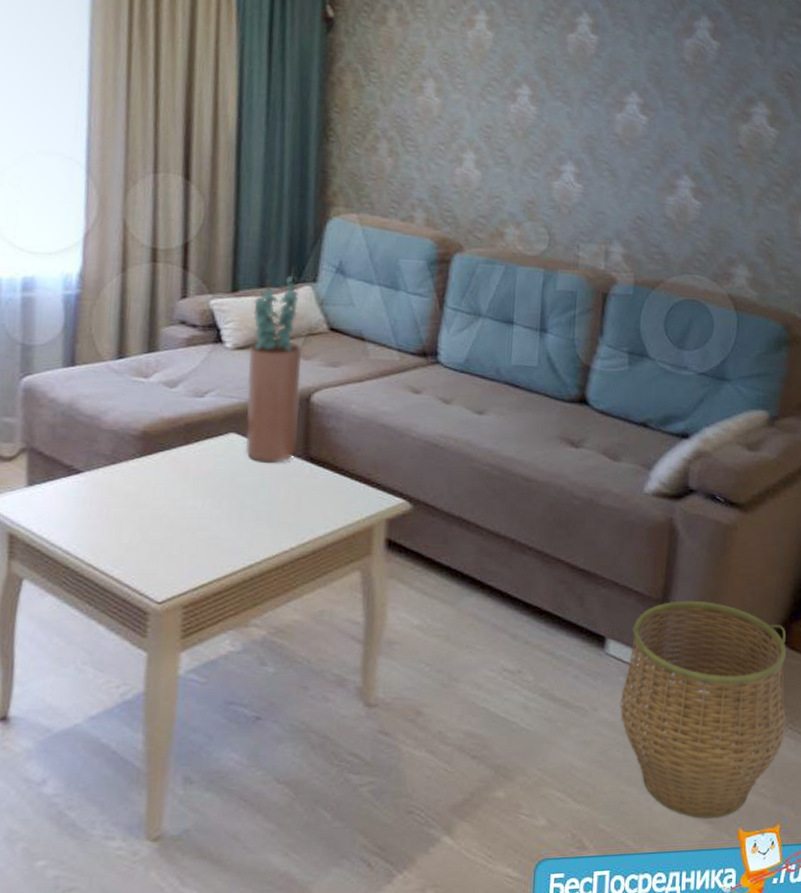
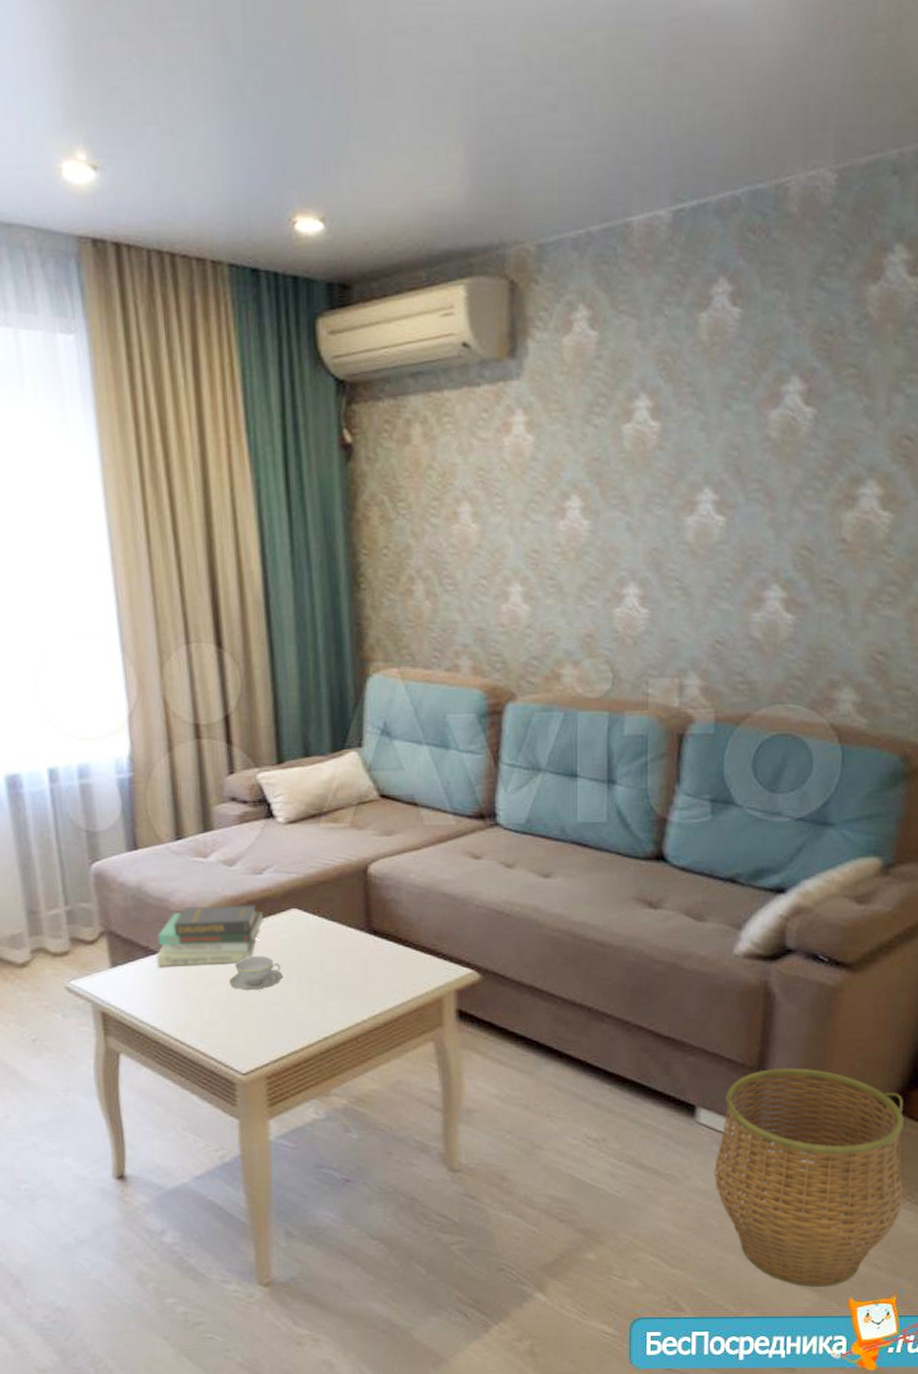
books: none [78,426,200,488] -> present [156,904,263,968]
teacup: none [155,479,214,515] -> present [229,955,283,991]
vase: present [245,266,303,463] -> none [300,731,359,937]

